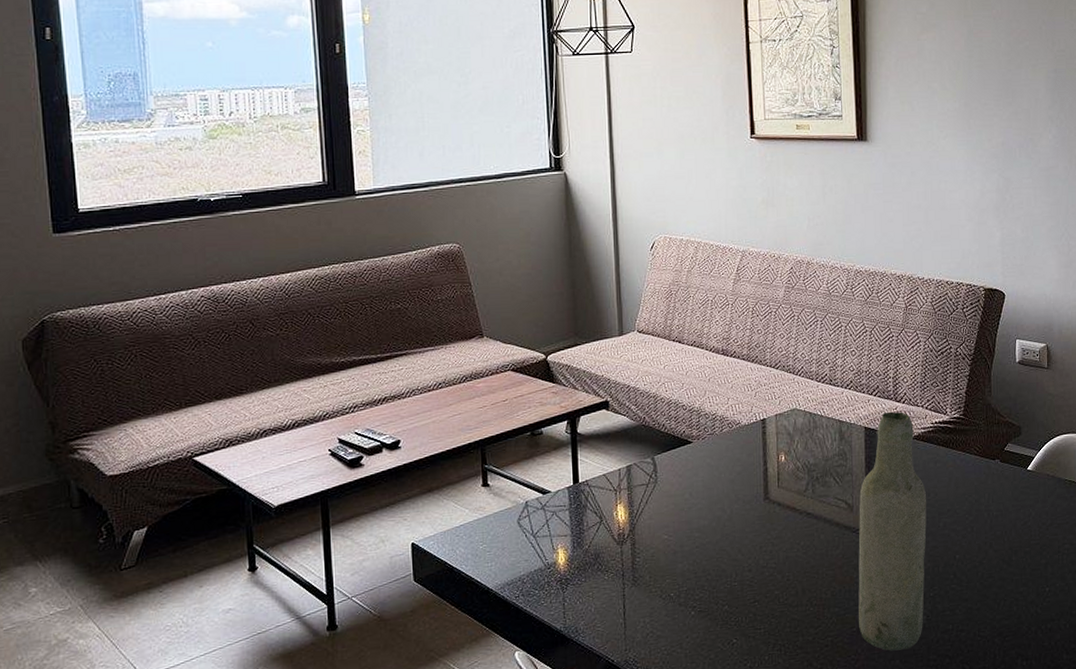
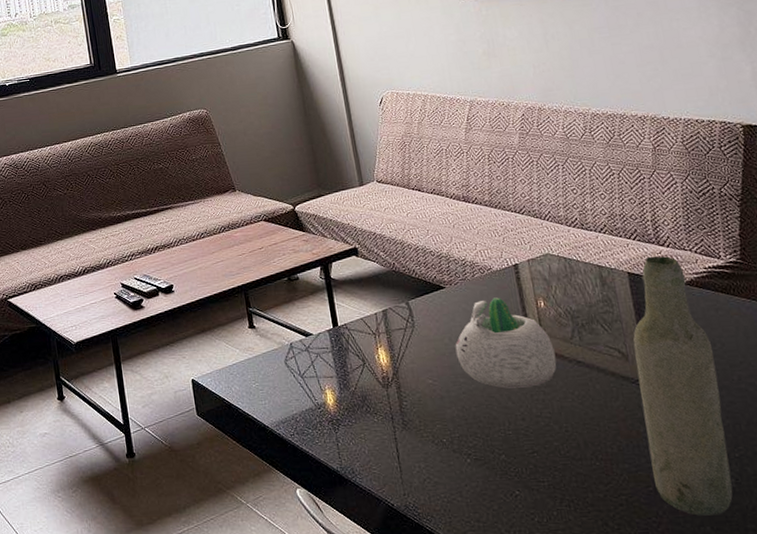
succulent planter: none [694,452,788,541] -> present [455,297,557,388]

